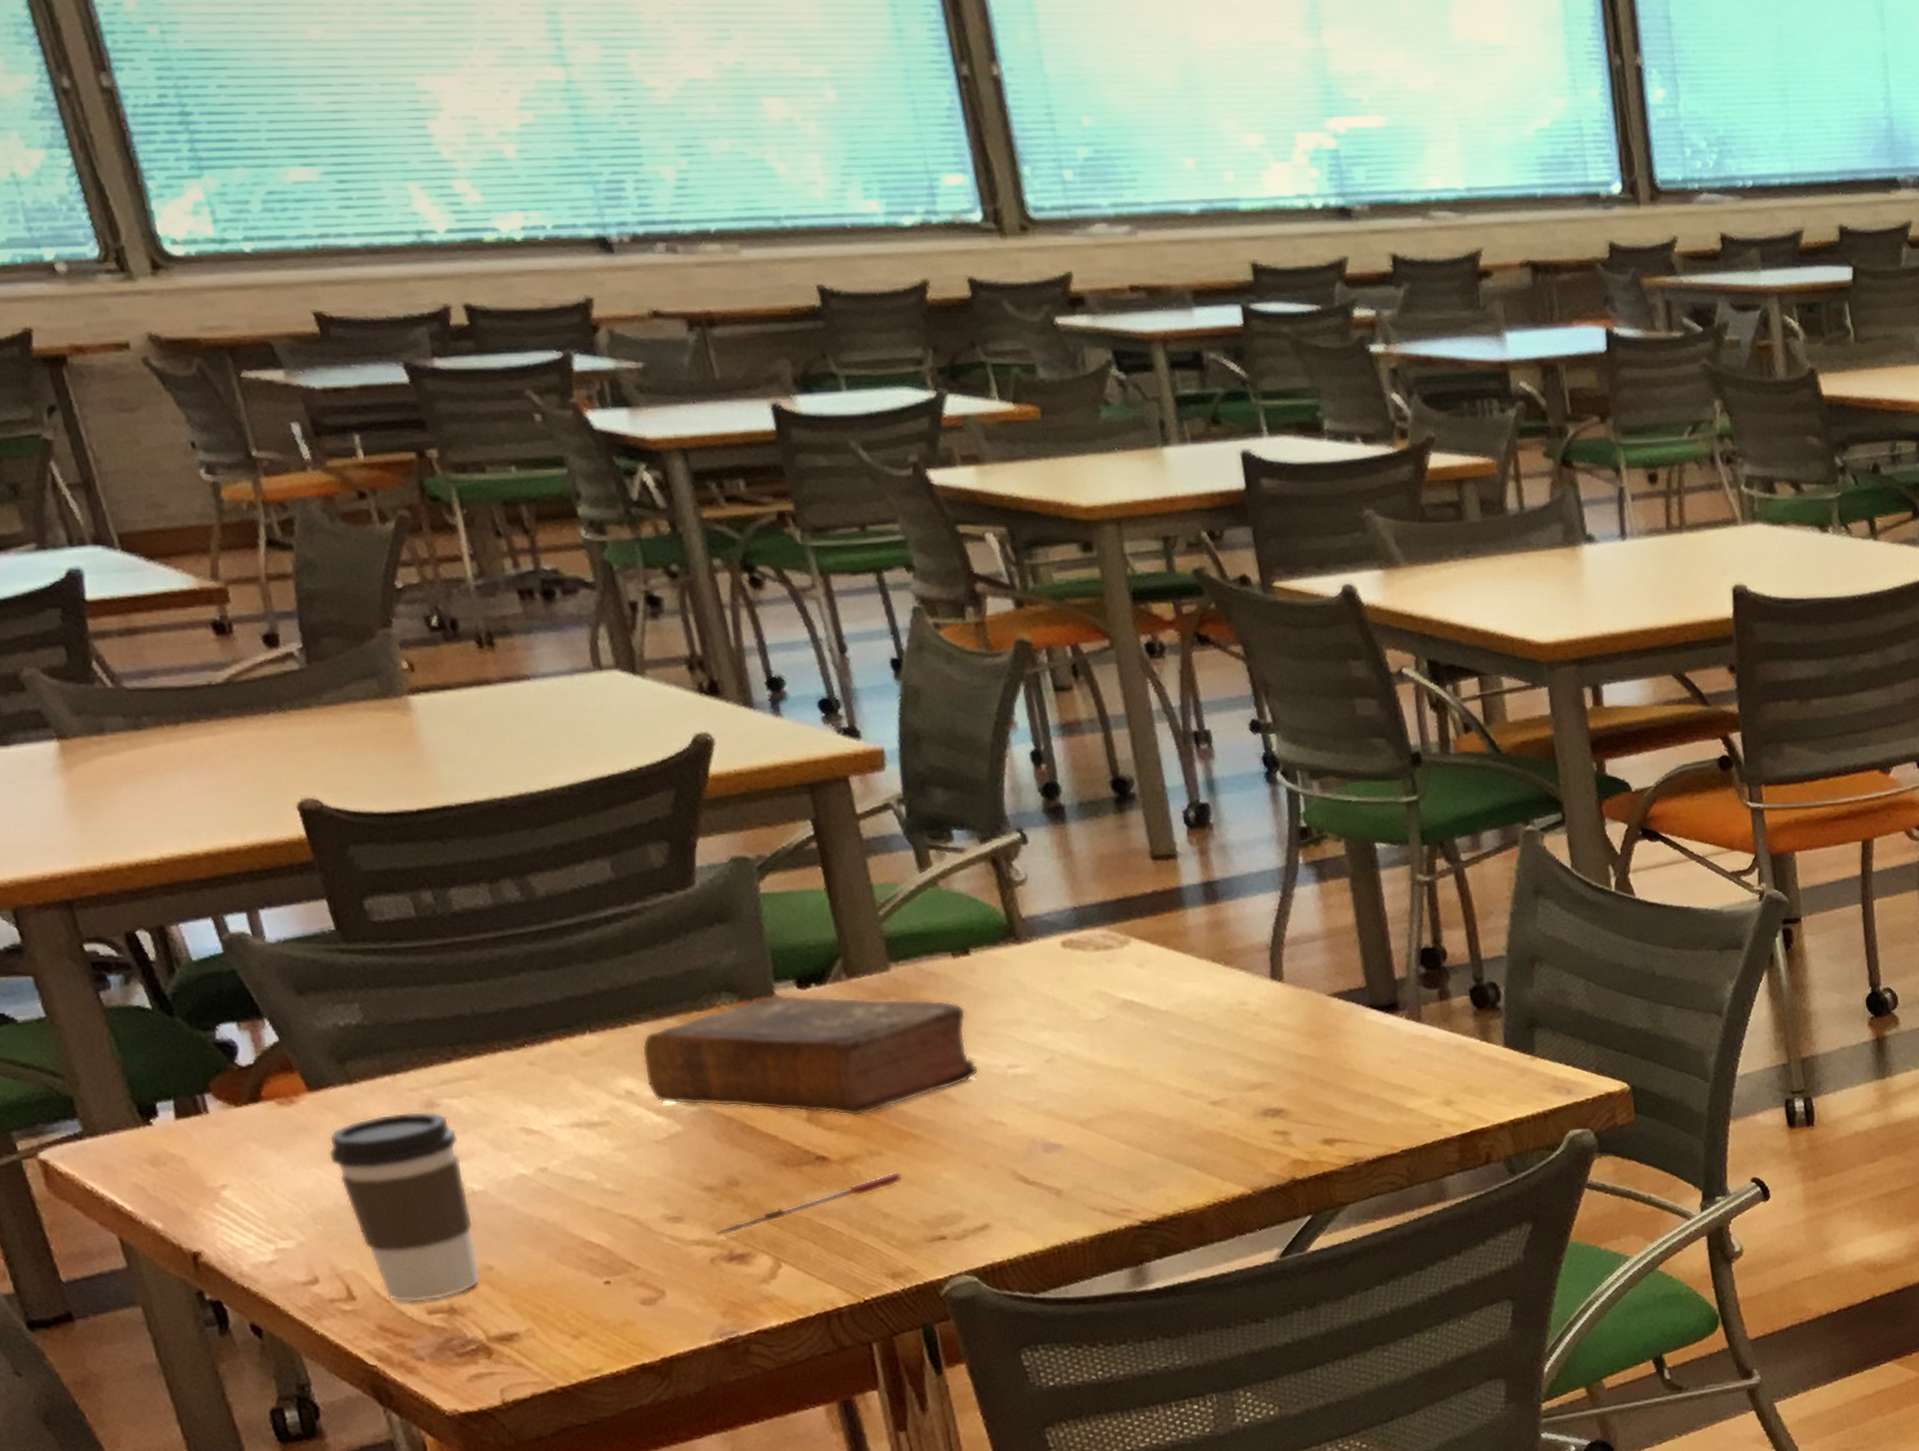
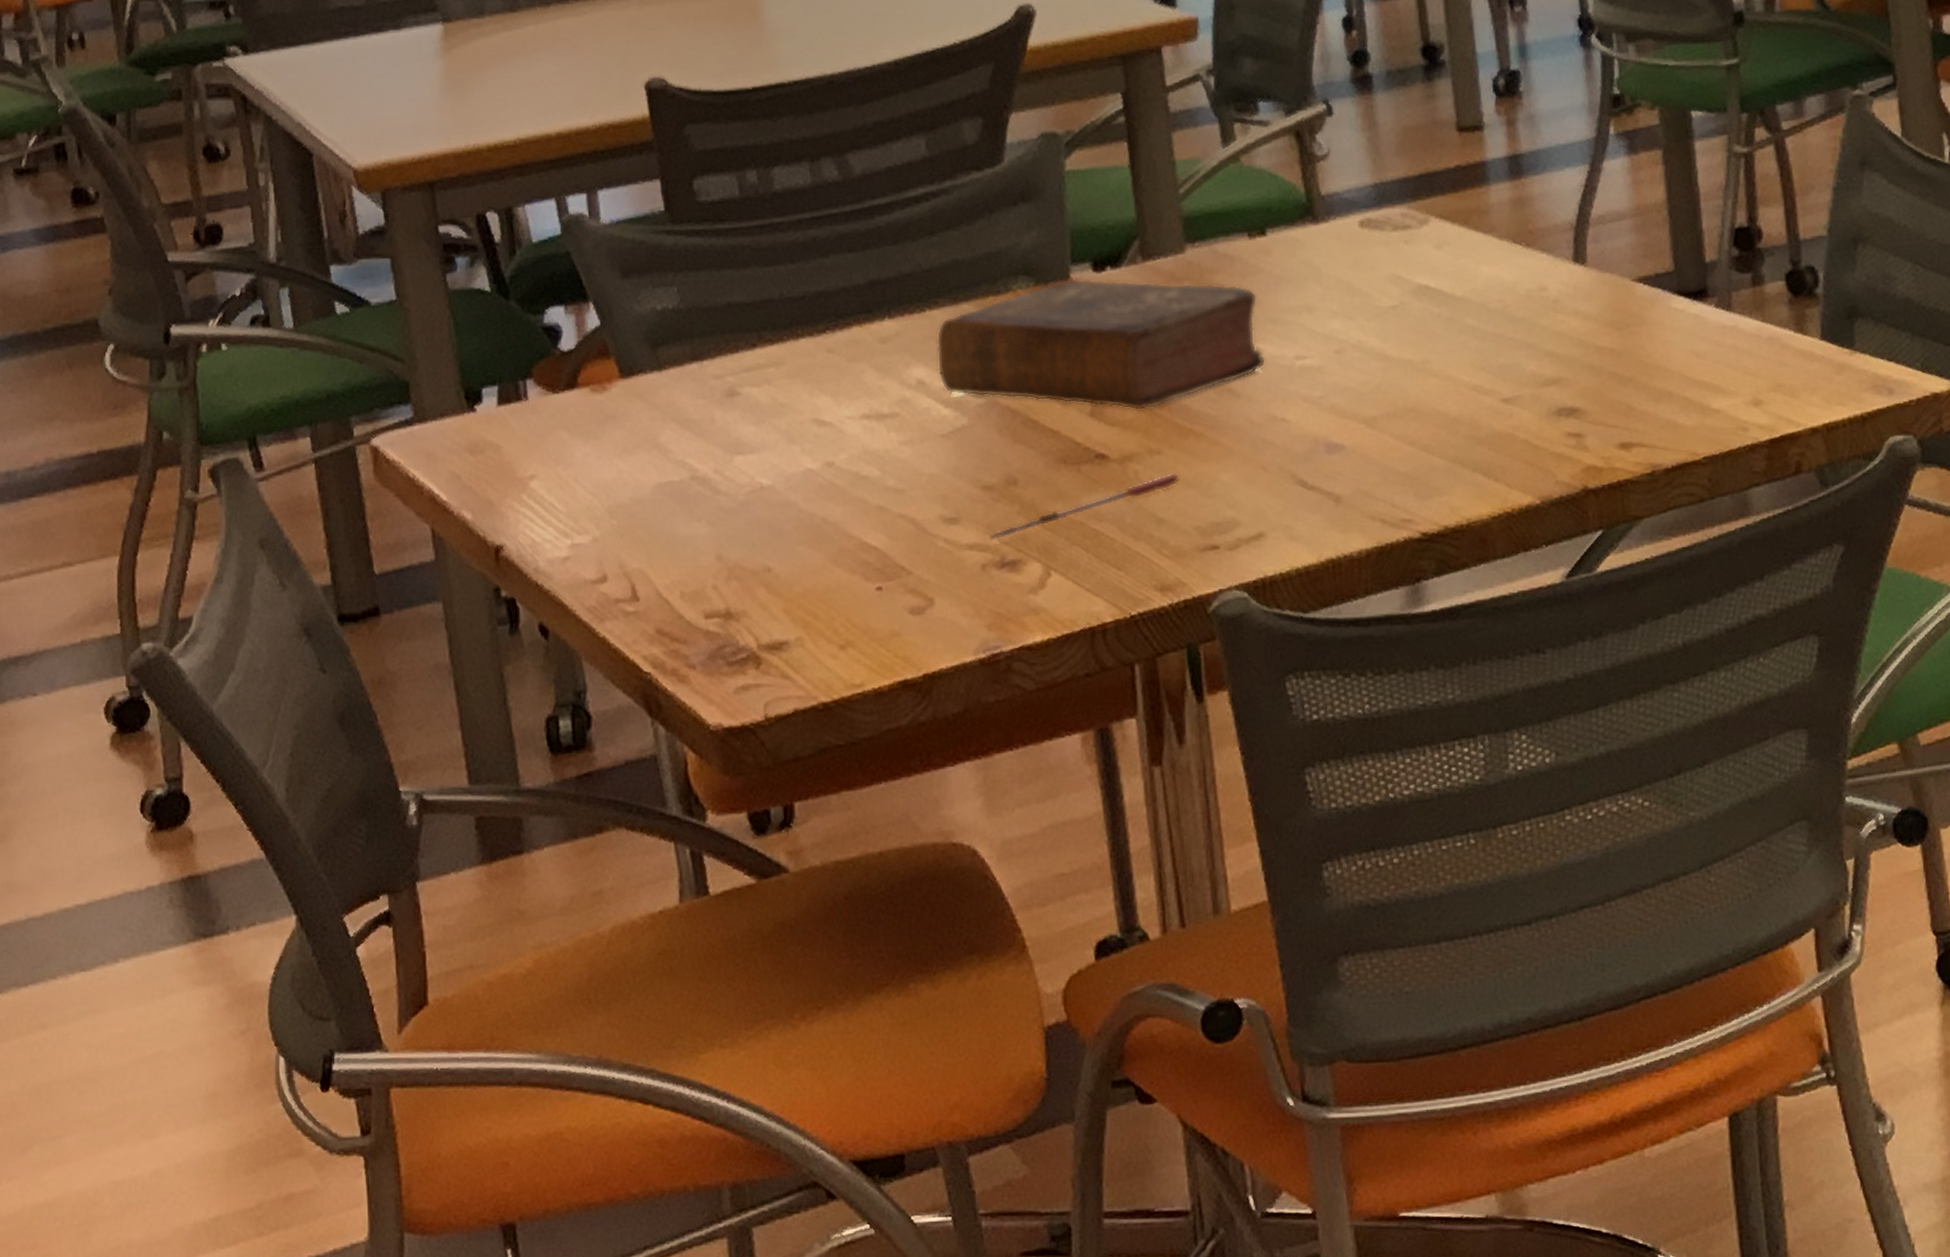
coffee cup: present [328,1111,481,1303] -> none [631,400,759,606]

